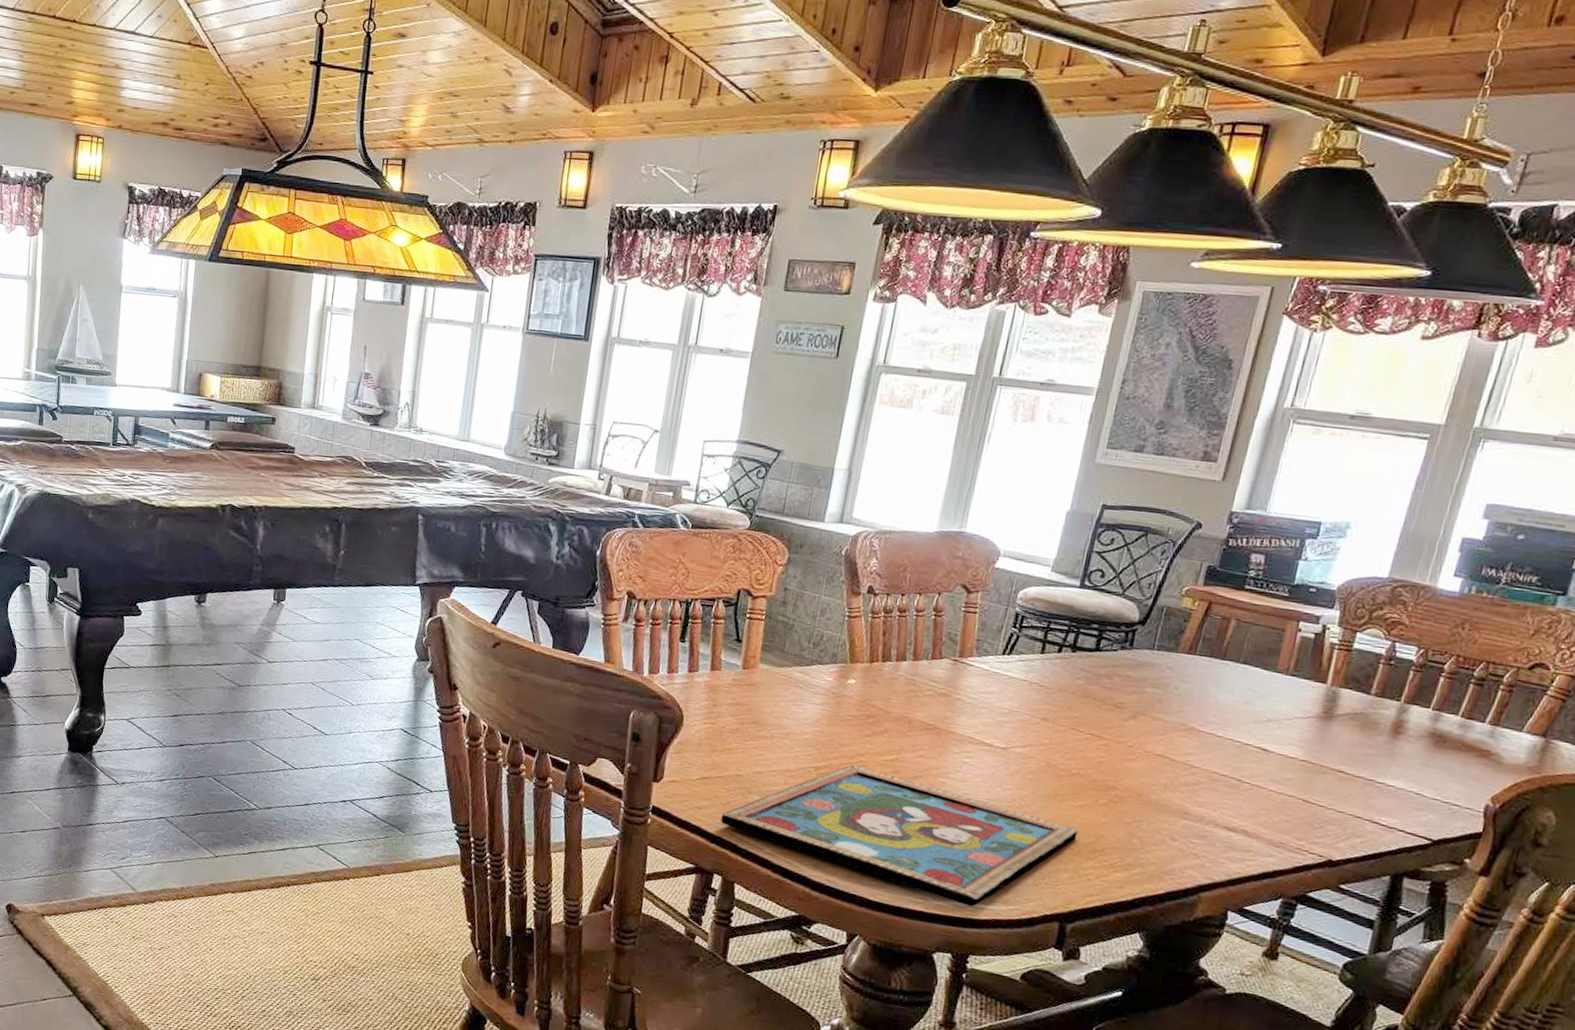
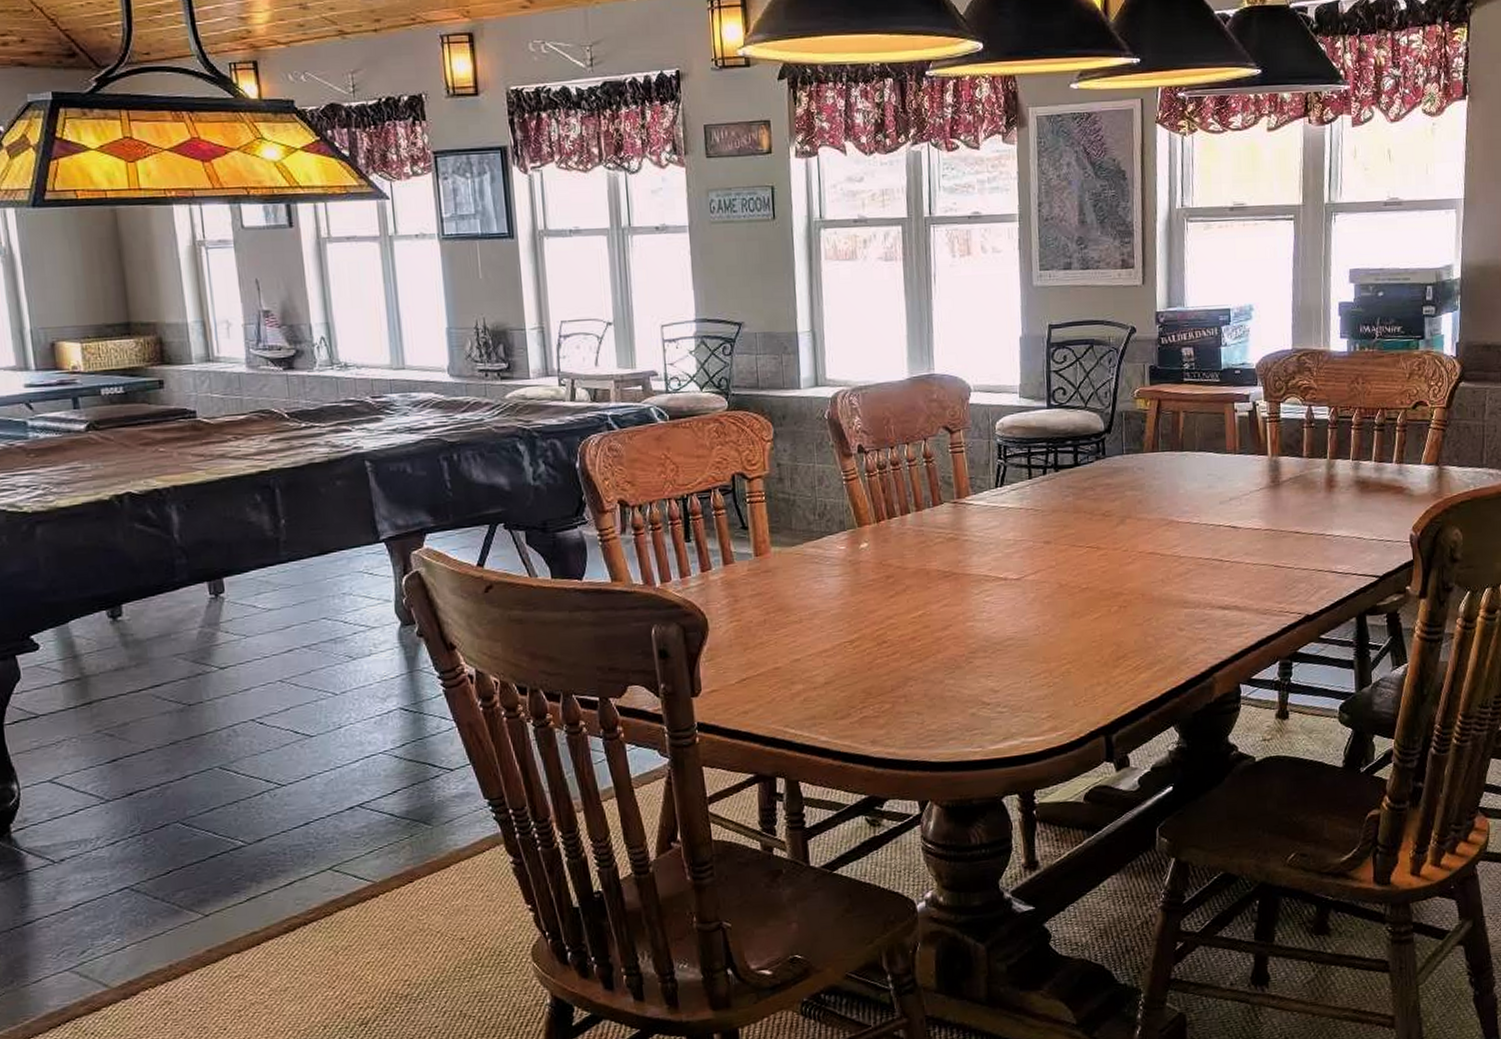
framed painting: present [720,764,1078,907] -> none [770,629,1101,743]

